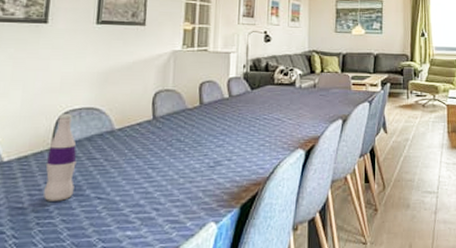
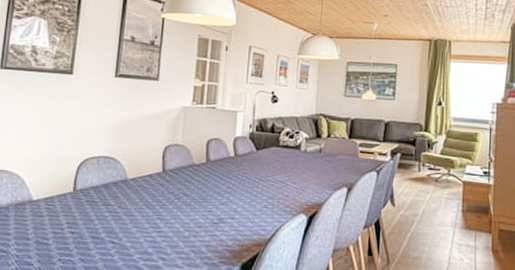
bottle: present [43,114,77,201] -> none [65,160,95,241]

